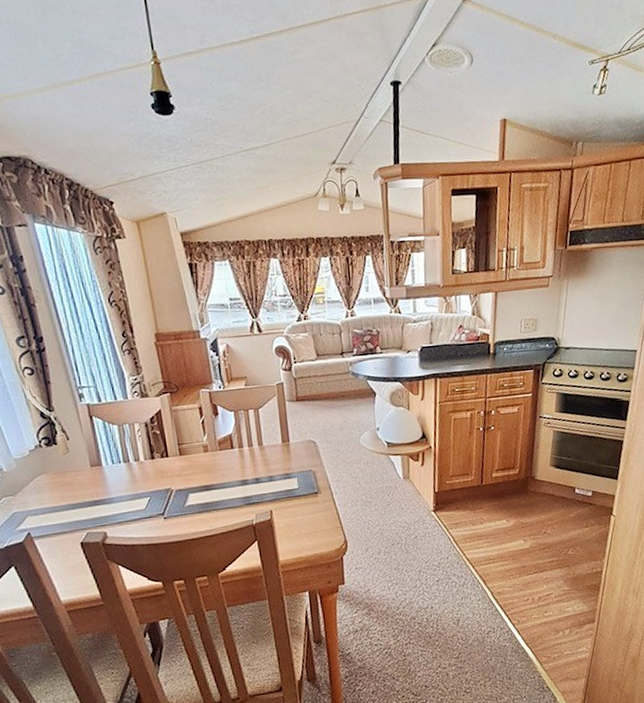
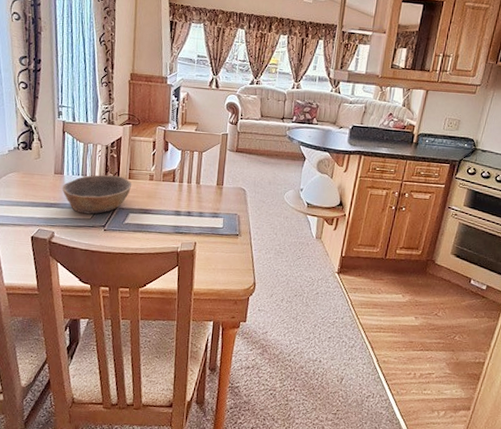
bowl: none [104,454,186,505] -> present [62,174,132,214]

